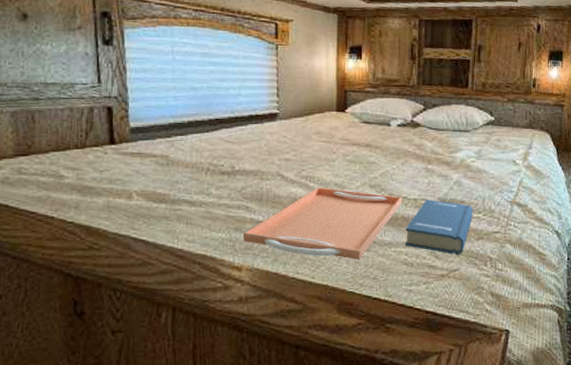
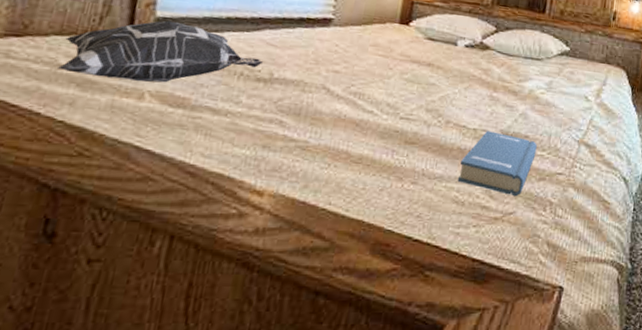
decorative pillow: none [61,129,224,184] -> present [58,20,263,83]
serving tray: present [243,187,402,259] -> none [270,106,461,193]

